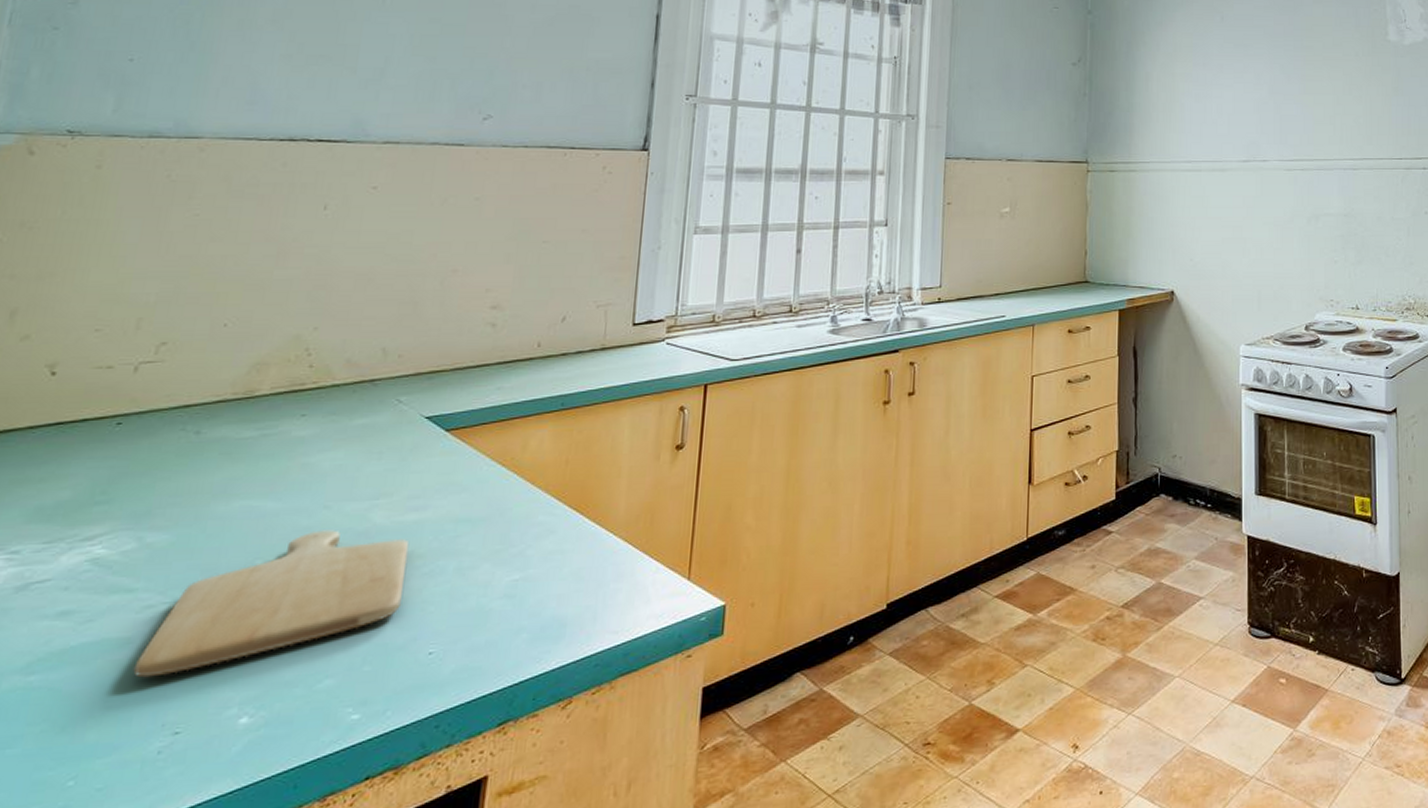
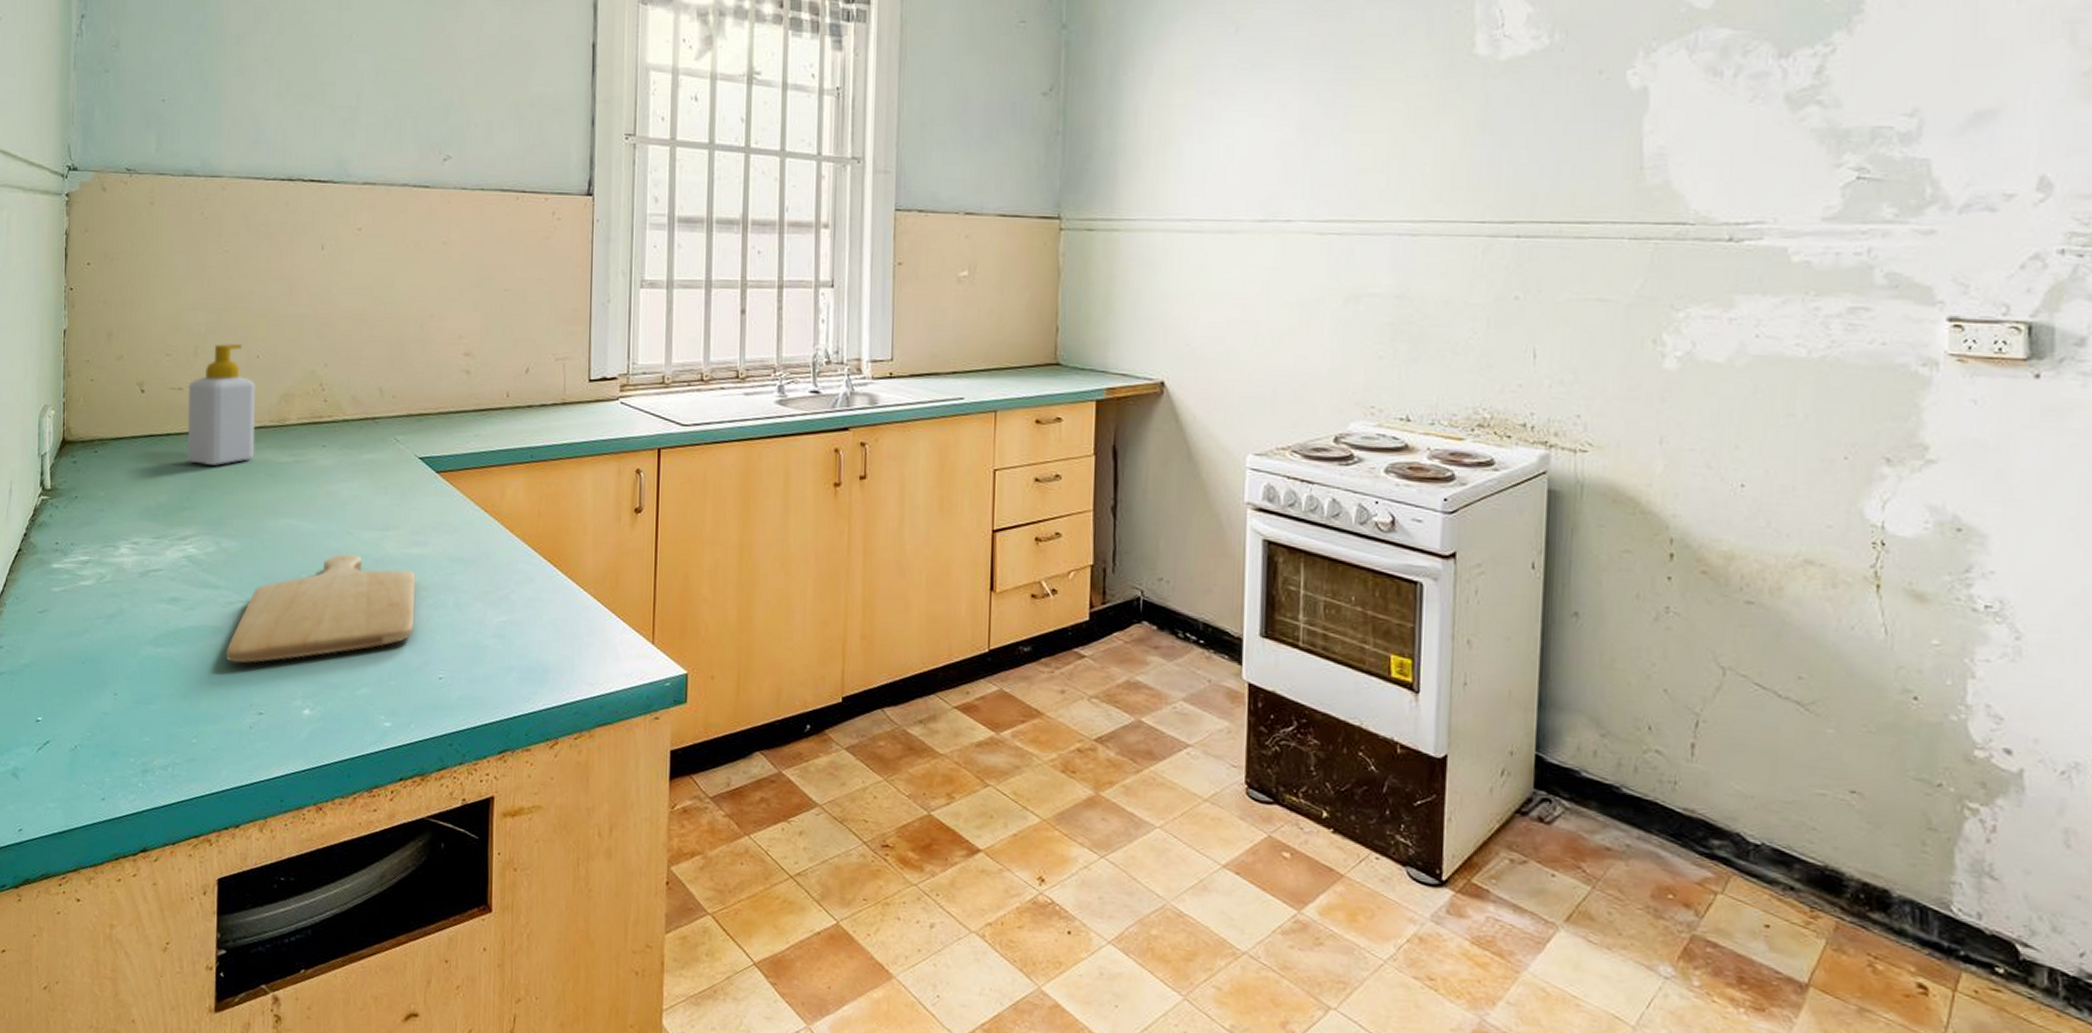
soap bottle: none [109,312,218,451] -> present [187,343,255,466]

